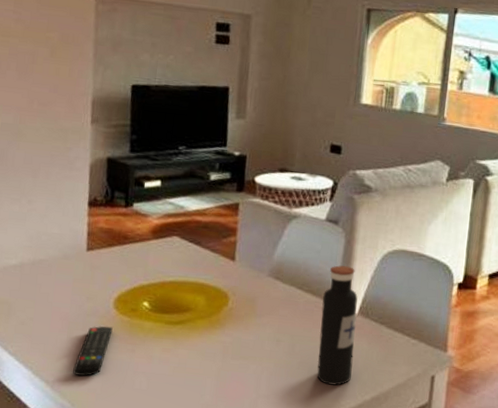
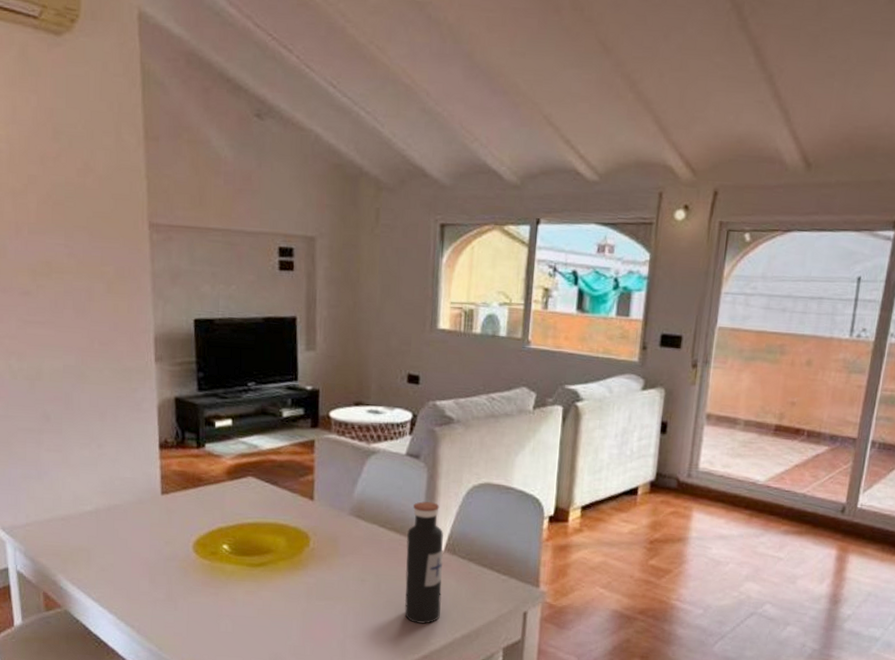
remote control: present [73,325,113,377] -> none [157,569,194,621]

